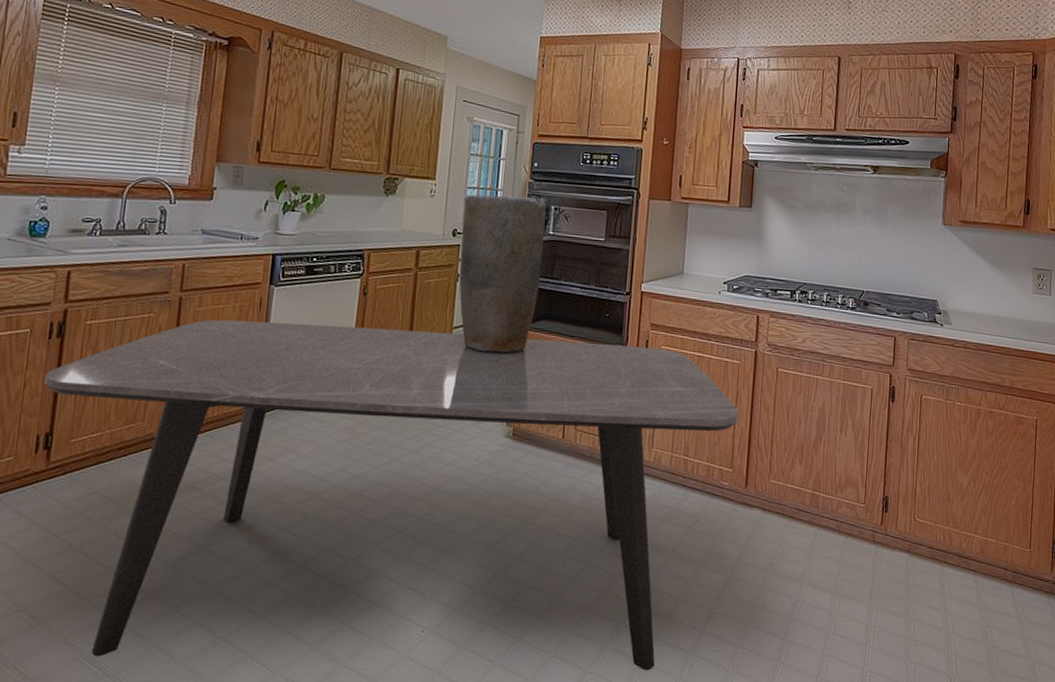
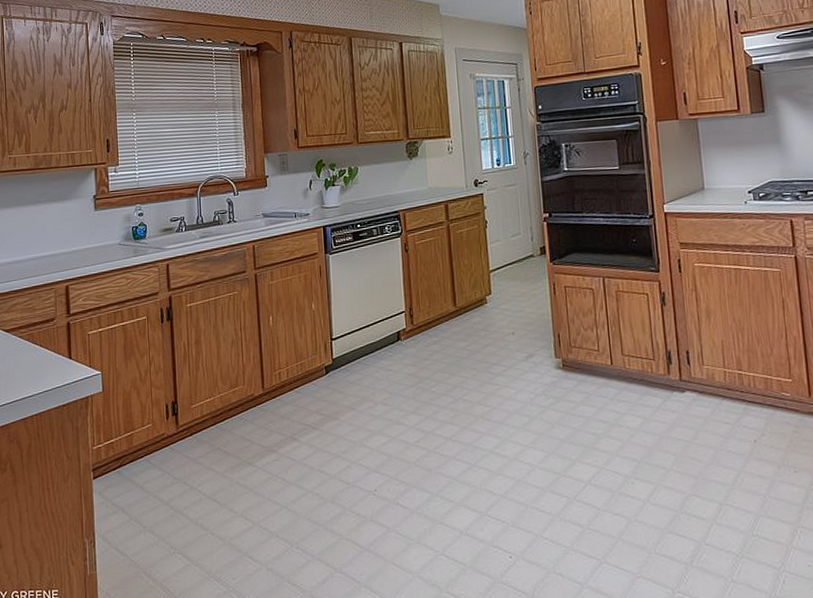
dining table: present [44,319,739,671] -> none [164,266,789,590]
vase: present [459,194,547,353] -> none [480,138,564,290]

